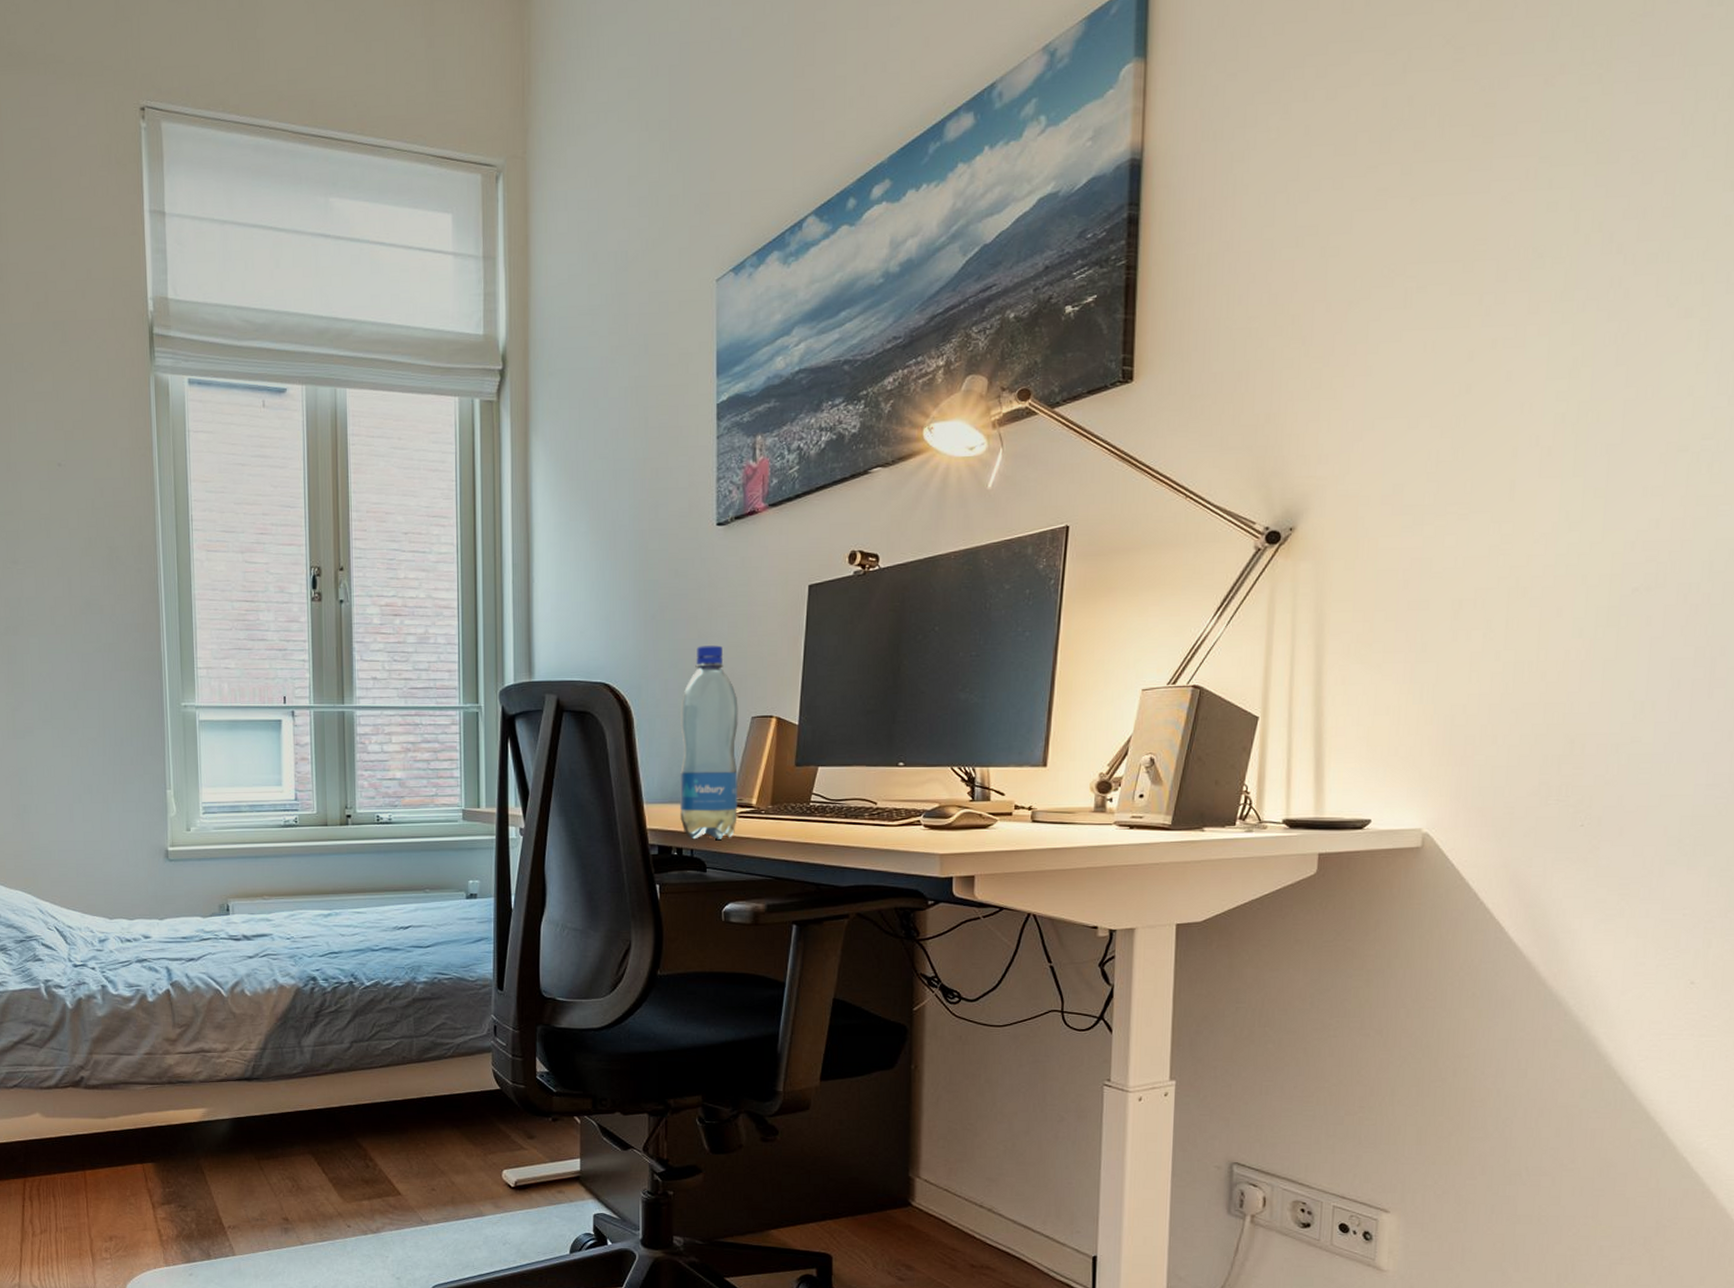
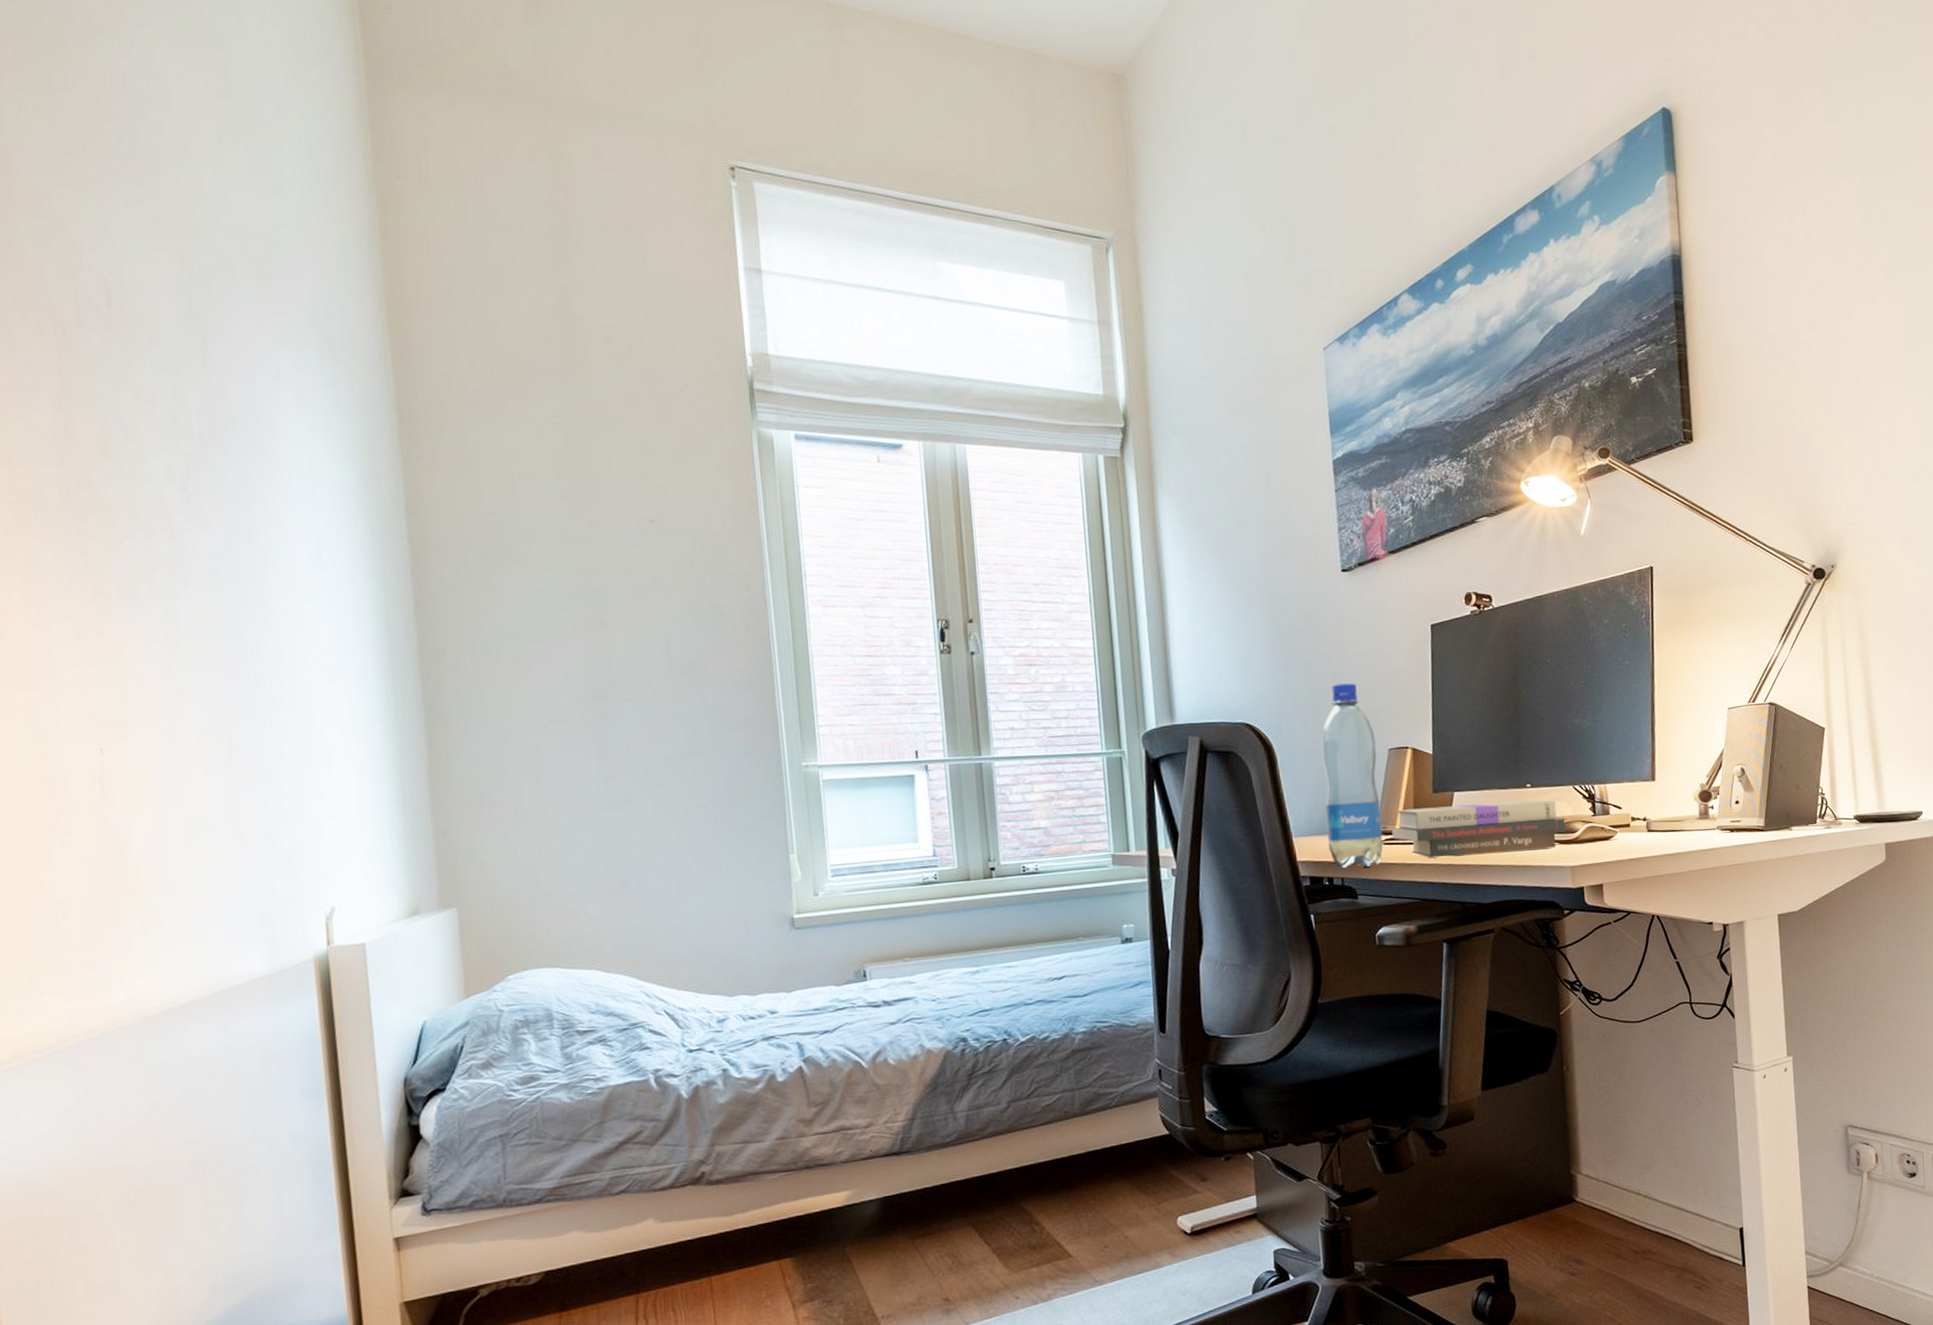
books: none [747,780,939,835] -> present [1391,800,1566,858]

